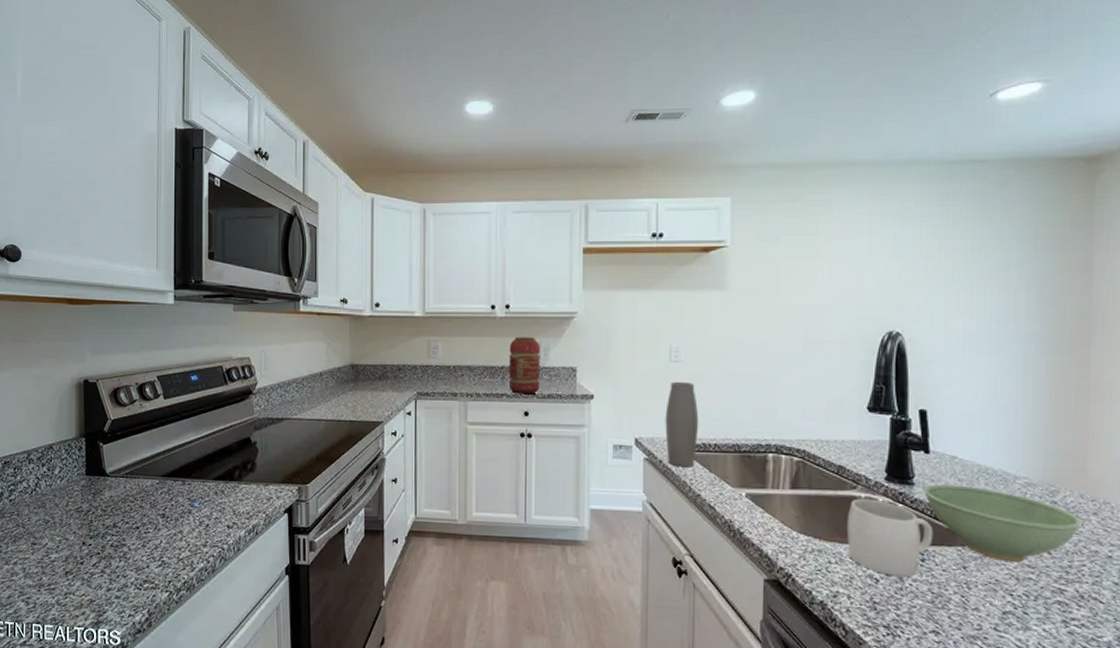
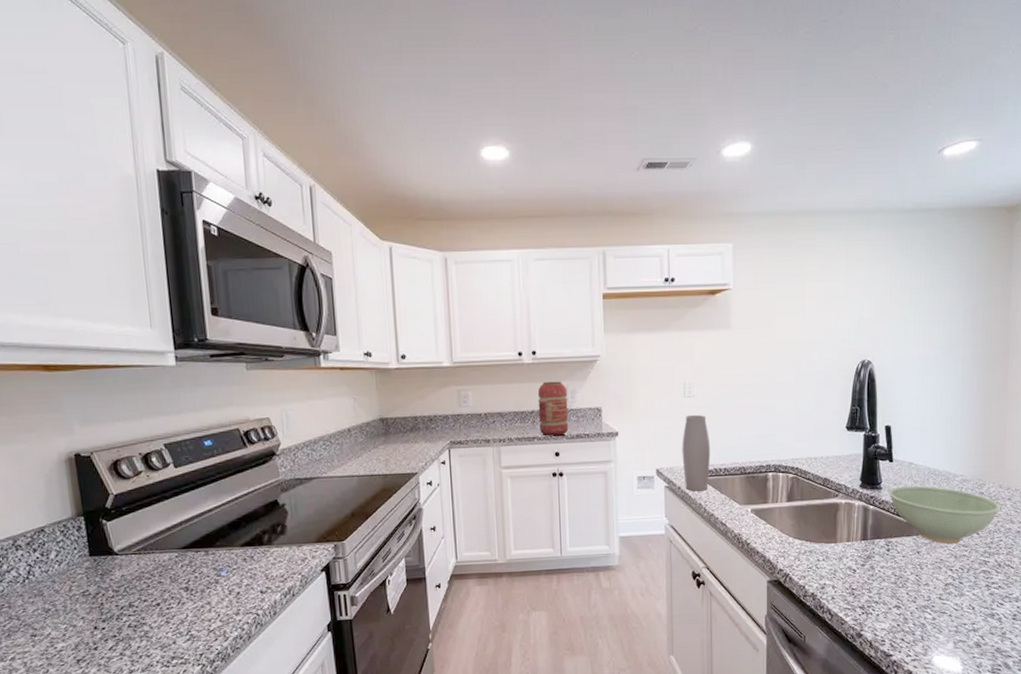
mug: present [846,498,934,578] -> none [831,504,896,566]

